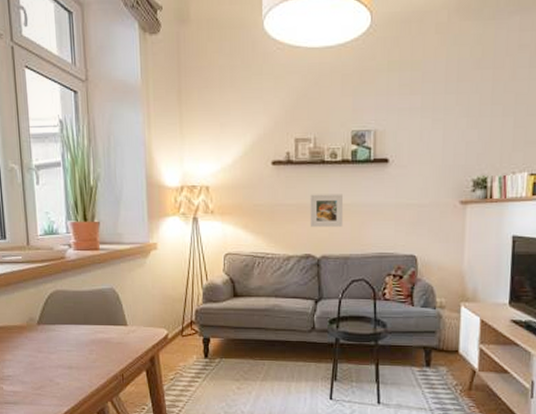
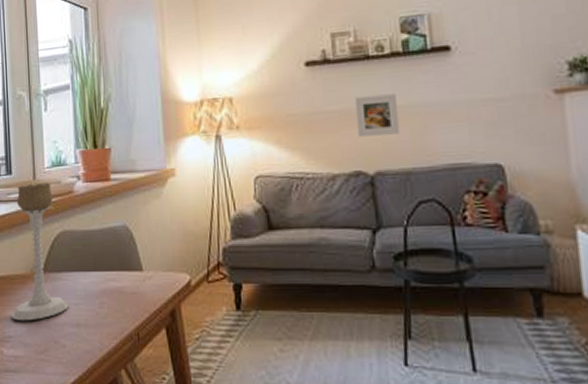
candle holder: none [9,249,62,364] -> present [11,183,69,321]

